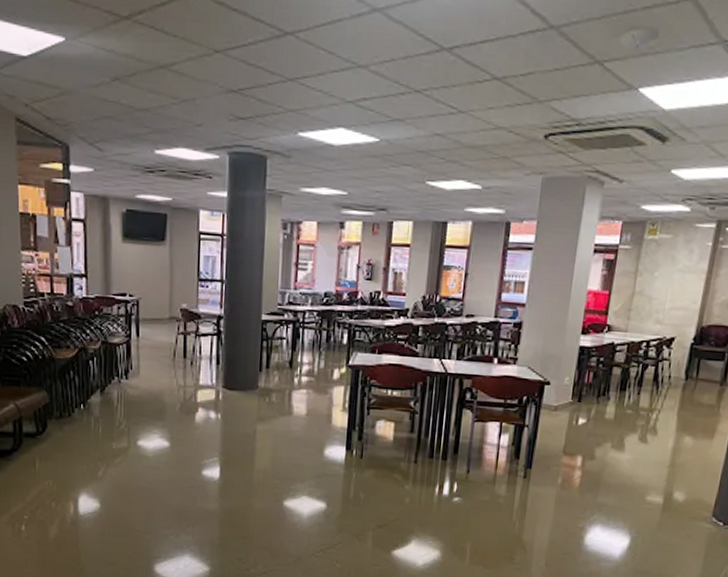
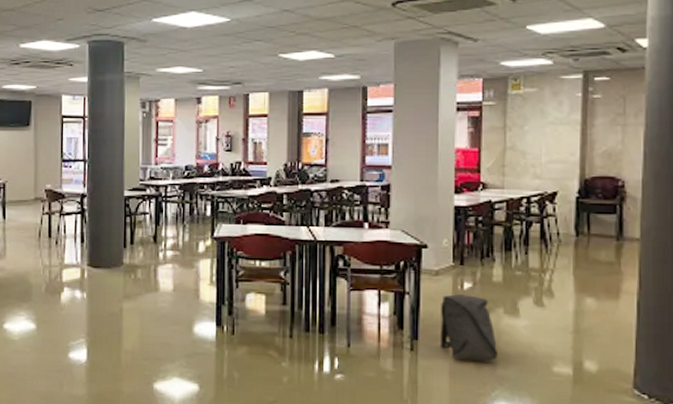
backpack: none [550,428,601,490] -> present [439,294,499,362]

